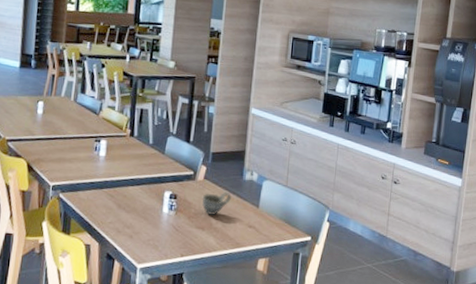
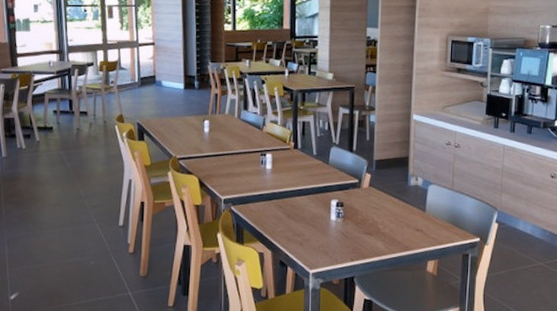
cup: present [202,190,231,216] -> none [368,196,397,222]

